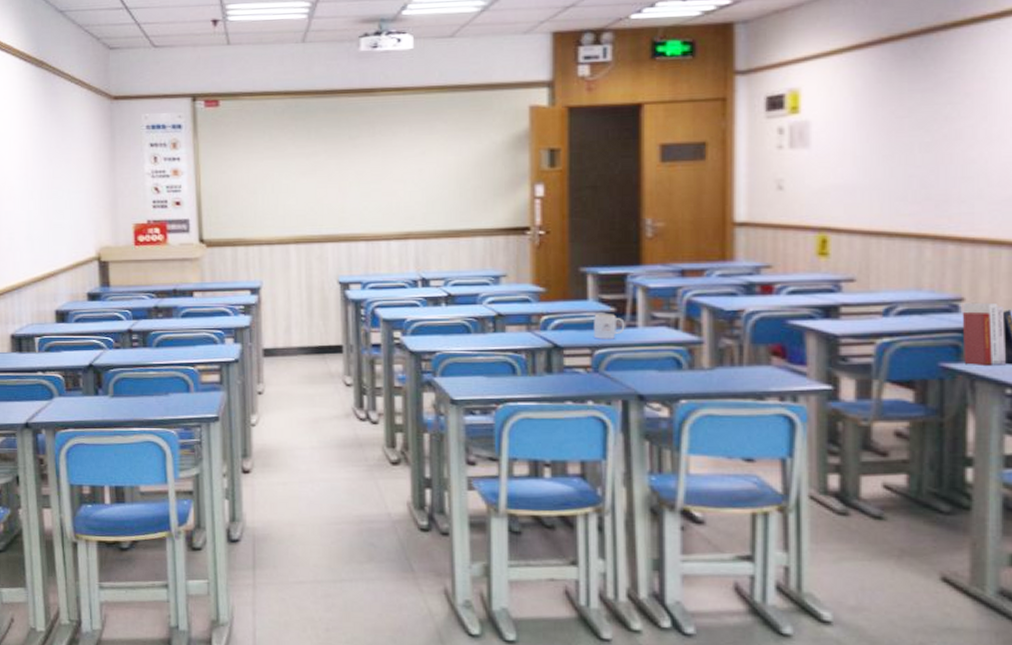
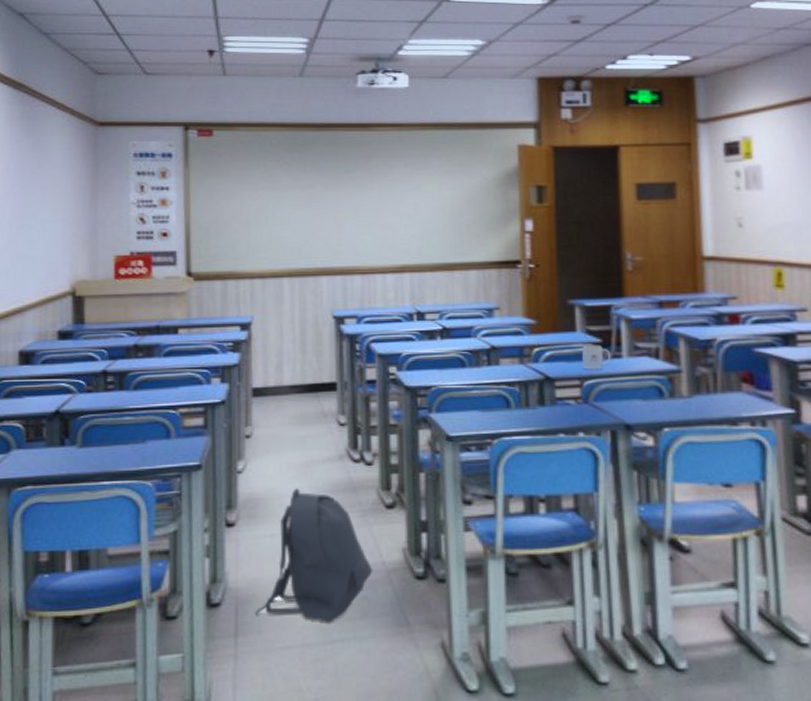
backpack: none [270,442,379,563] -> present [255,488,373,622]

